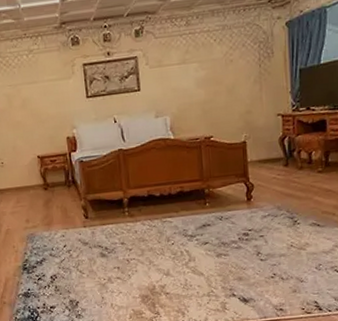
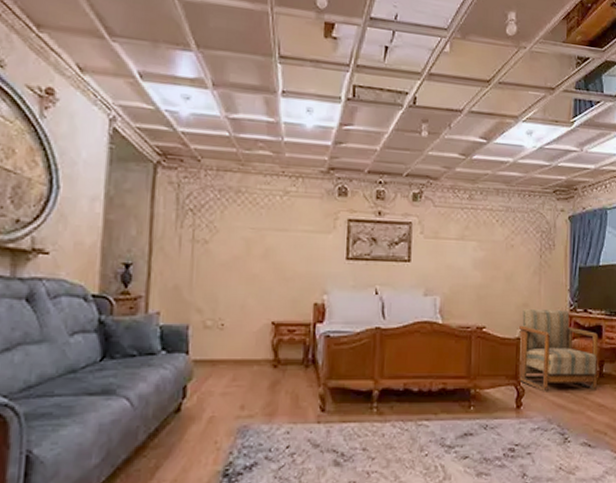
armchair: none [244,111,324,185] -> present [518,309,599,392]

